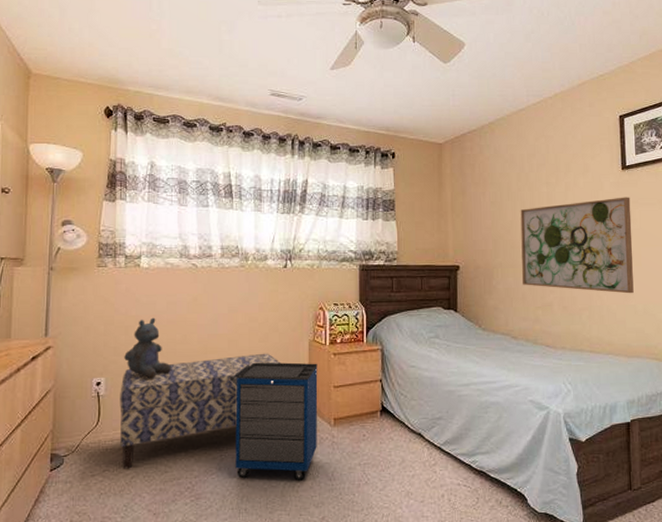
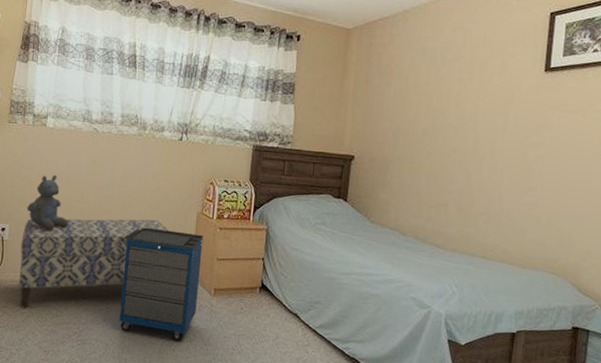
wall art: present [520,197,634,294] -> none [419,100,550,204]

